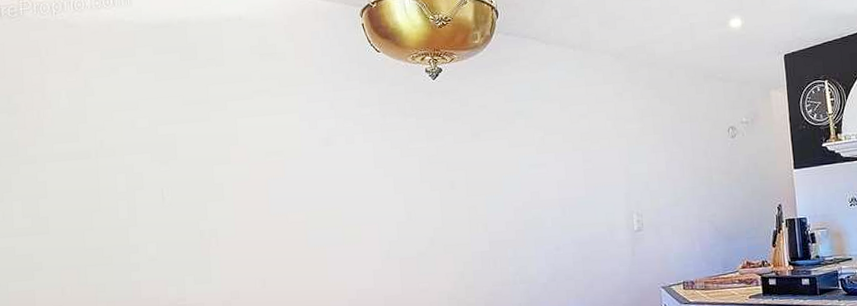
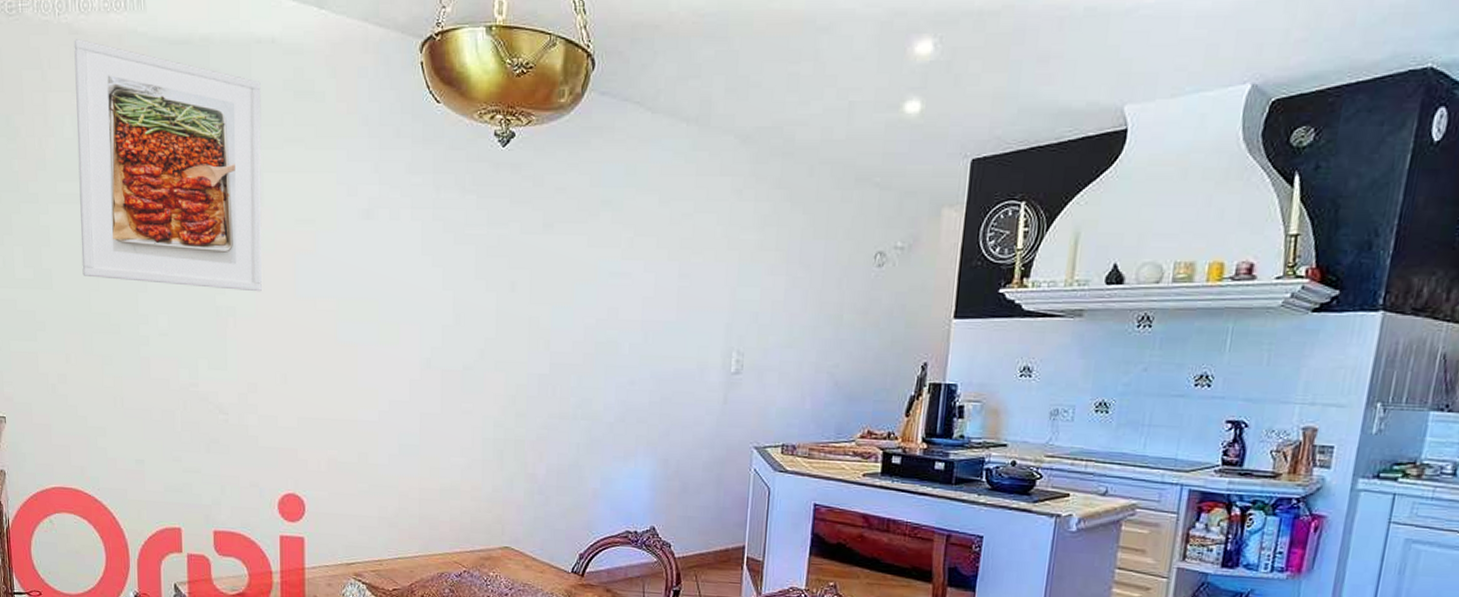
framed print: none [69,30,240,220] -> present [74,39,263,292]

